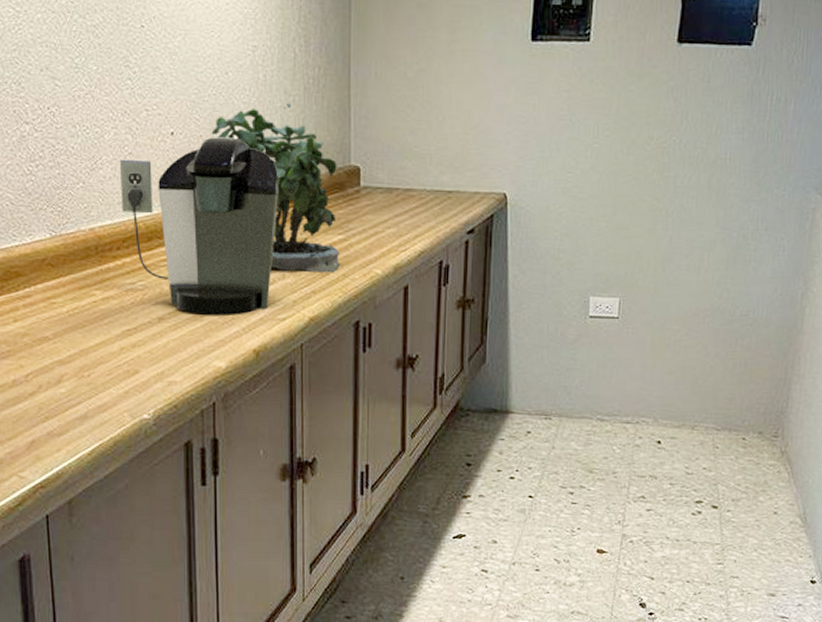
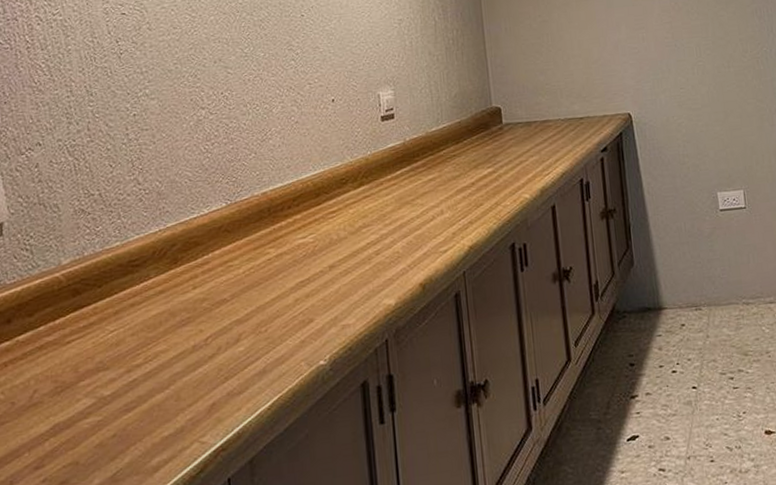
coffee maker: present [119,137,280,315] -> none [287,97,432,258]
potted plant: present [211,102,343,273] -> none [368,62,495,207]

